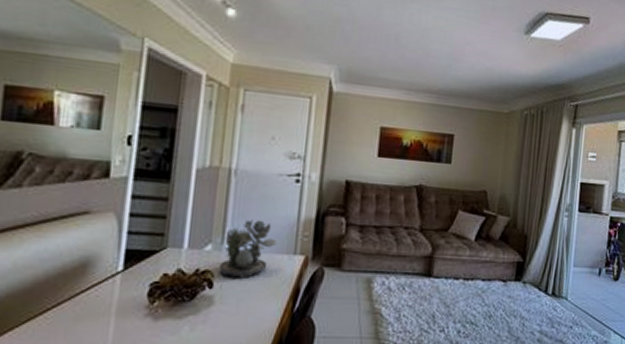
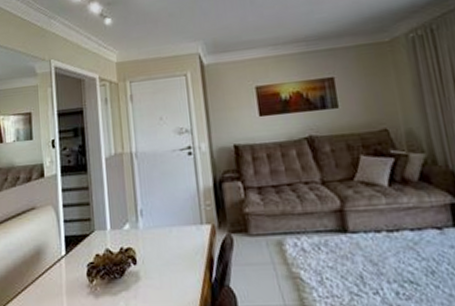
succulent plant: present [218,219,277,279] -> none [138,195,183,253]

